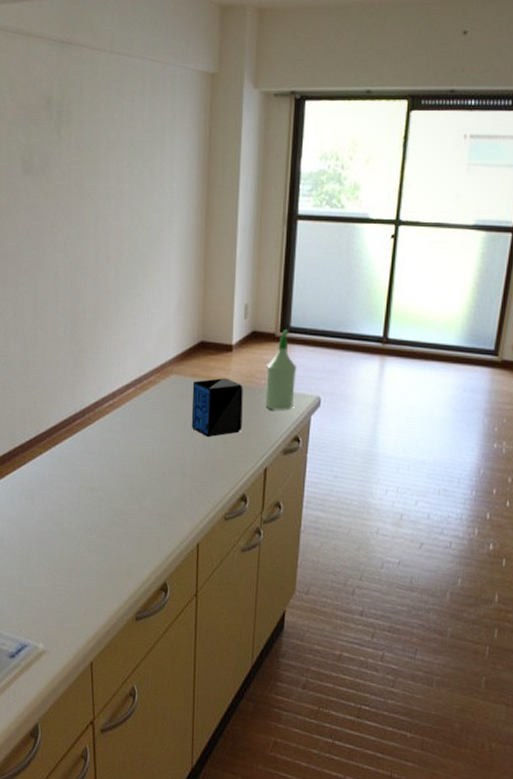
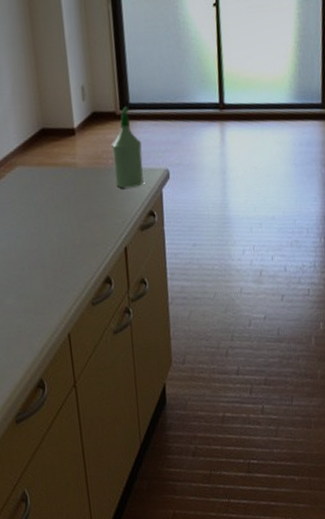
speaker: present [191,378,243,438] -> none [39,163,96,225]

